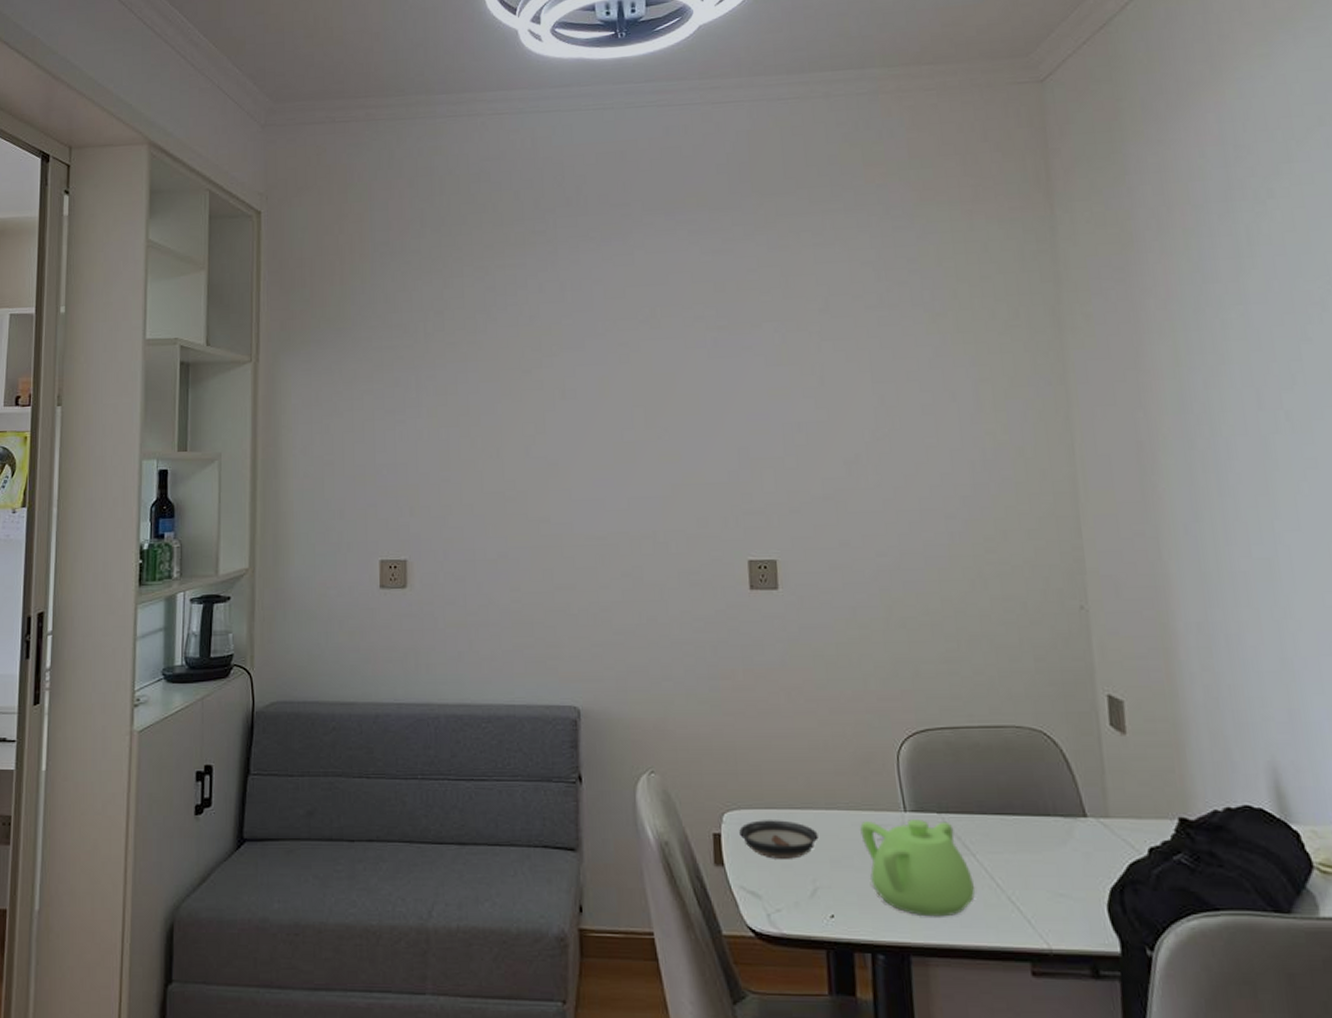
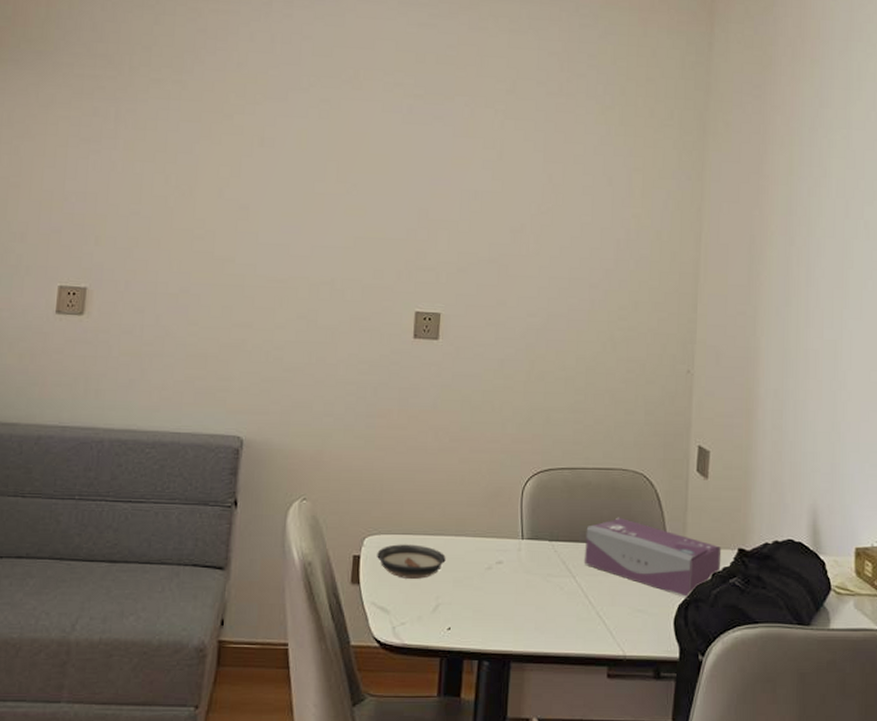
teapot: present [859,820,975,917] -> none [481,546,571,629]
tissue box: none [980,783,1159,881] -> present [585,517,722,599]

